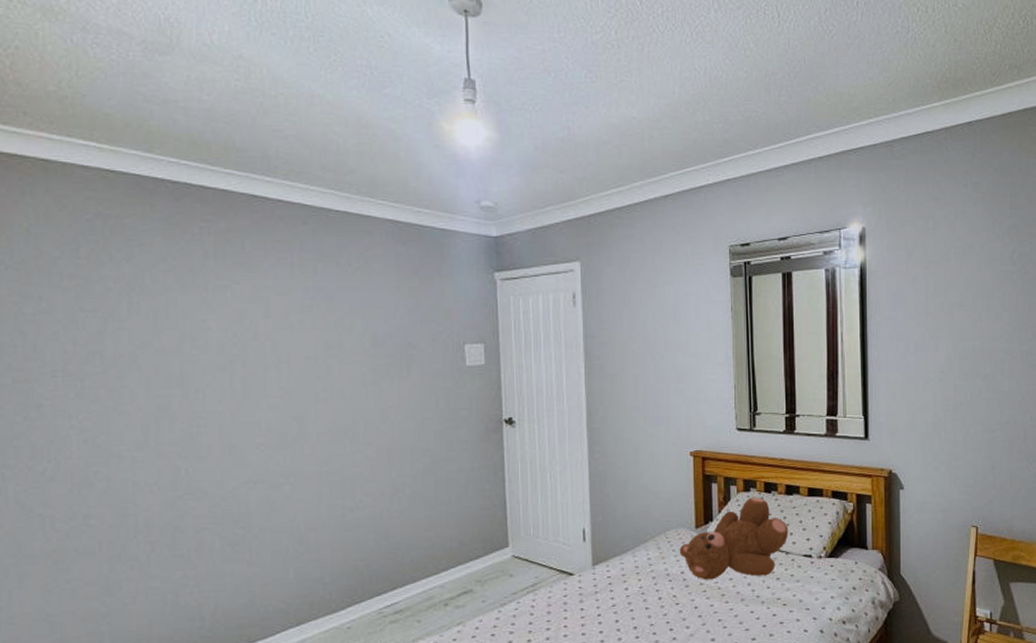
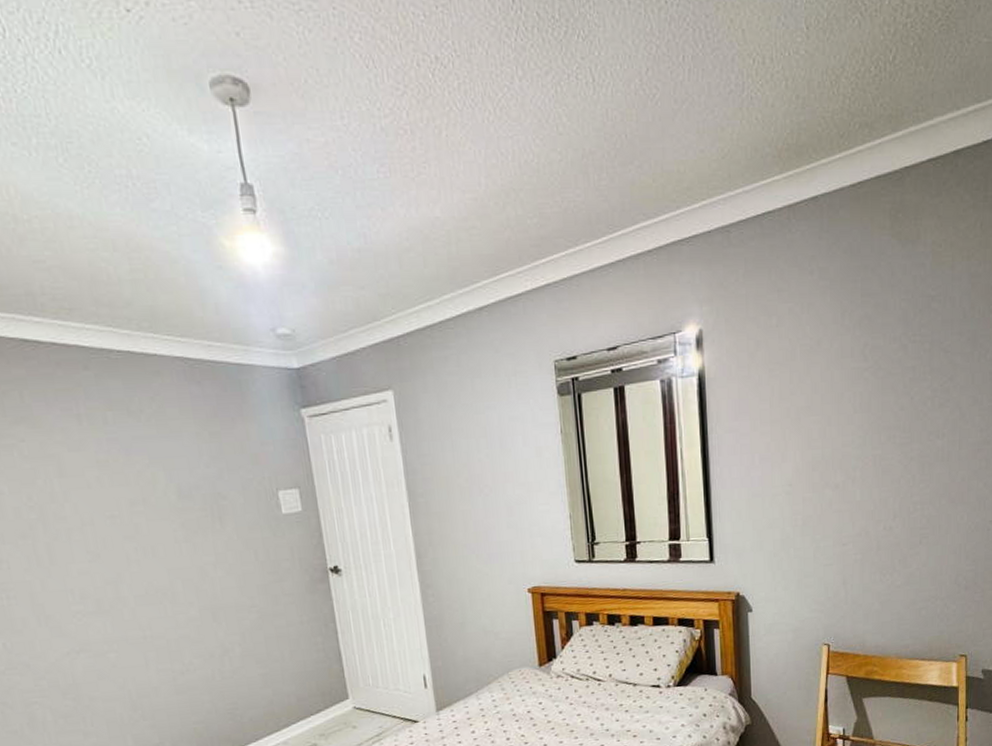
teddy bear: present [679,497,789,580] -> none [524,630,636,718]

